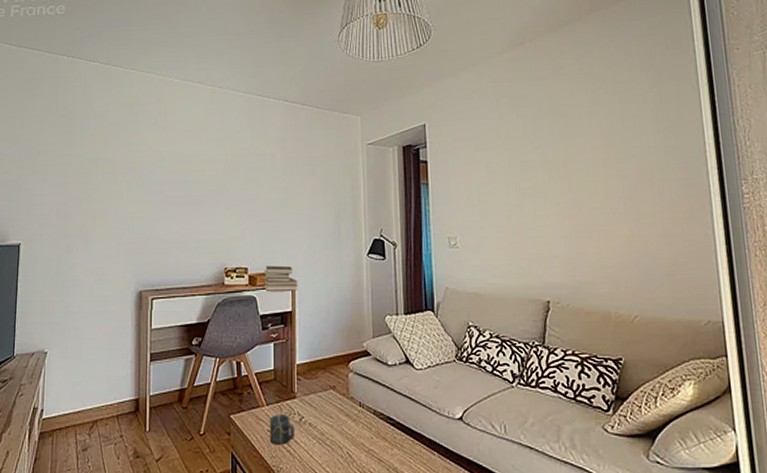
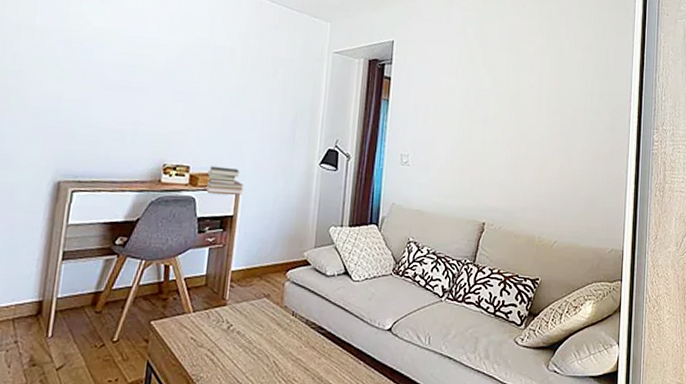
cup: present [270,413,295,445] -> none [192,321,221,353]

